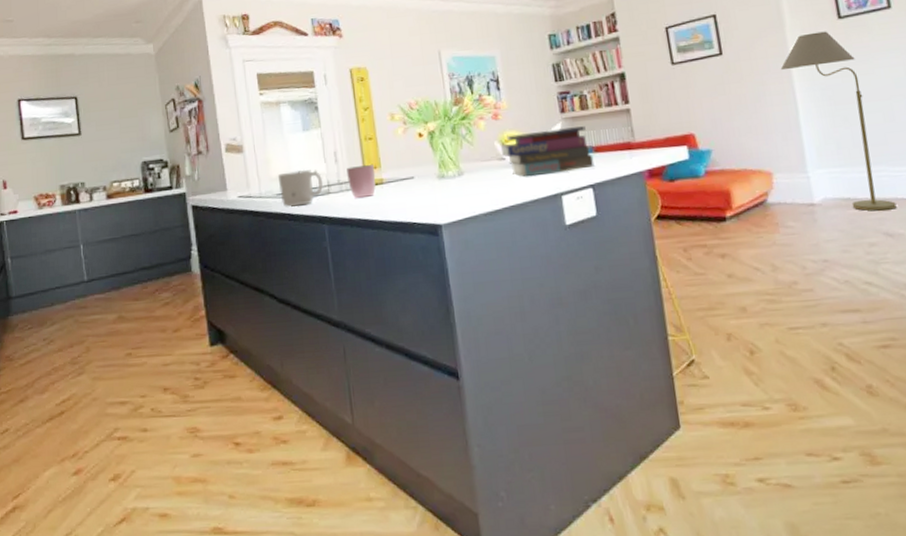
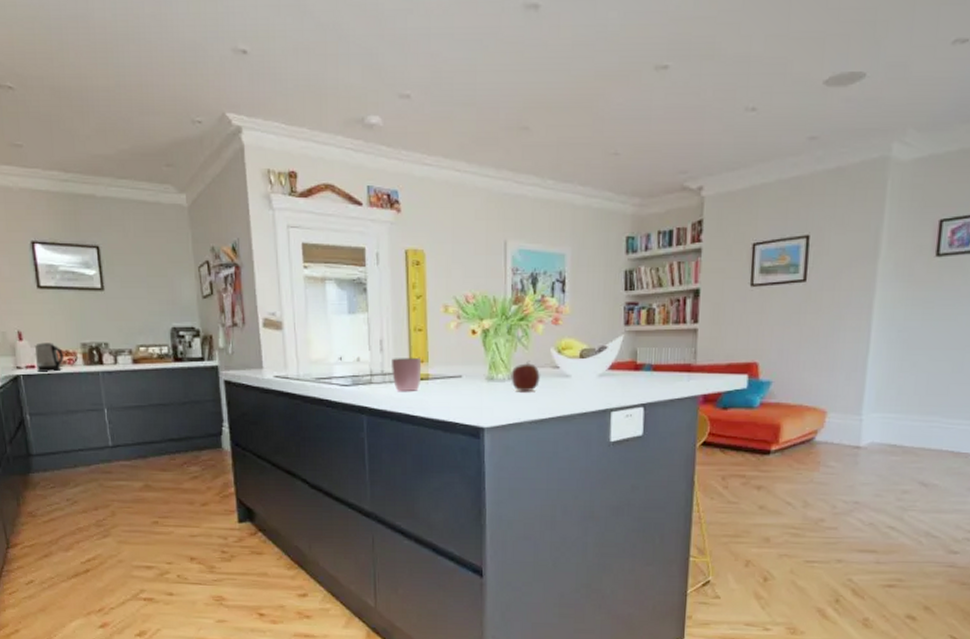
kettle: none [17,188,43,217] -> present [34,342,64,372]
mug: present [277,169,324,208] -> none [317,355,366,394]
fruit: none [460,156,489,186] -> present [511,361,541,391]
books: present [500,126,595,177] -> none [556,341,651,389]
floor lamp: present [780,31,897,211] -> none [862,268,941,460]

